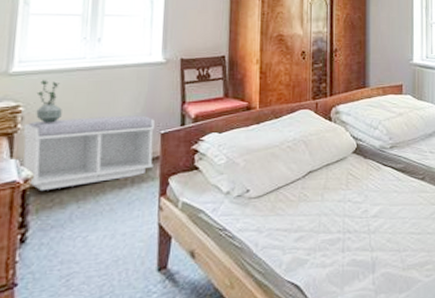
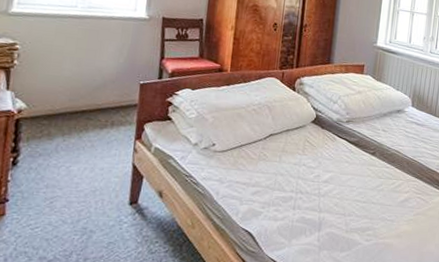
bench: present [23,115,154,190] -> none [17,59,135,122]
potted plant: present [36,80,62,123] -> none [30,23,54,63]

